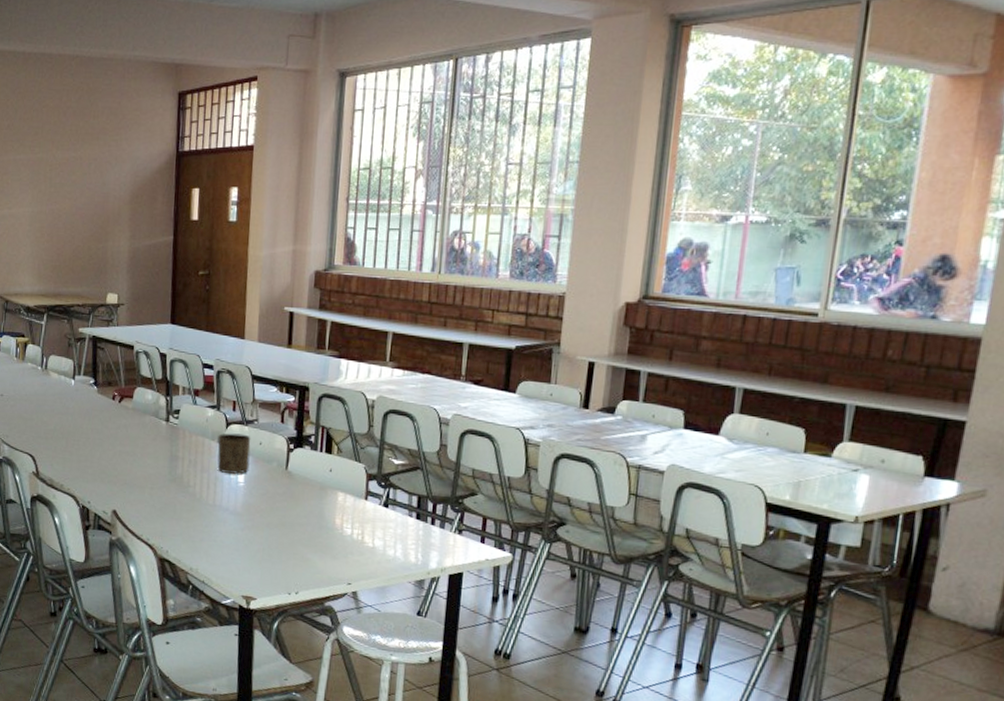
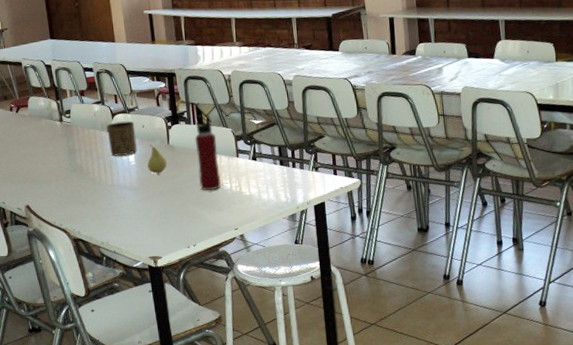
fruit: none [257,466,281,503] -> present [147,144,167,174]
water bottle: none [314,441,345,534] -> present [192,114,222,191]

